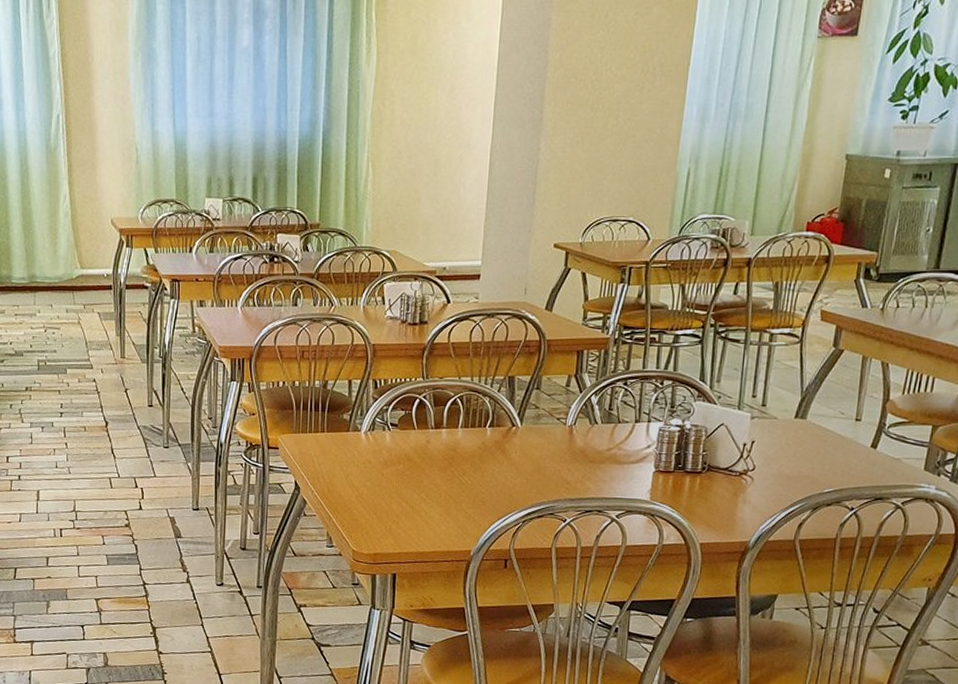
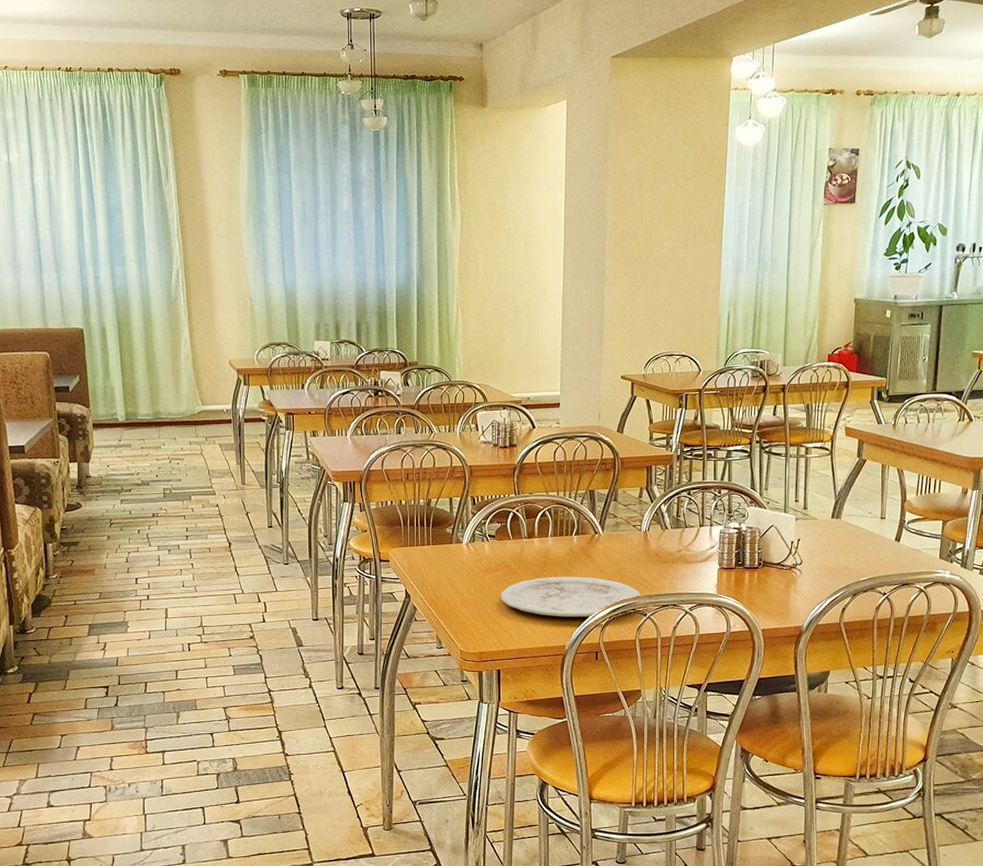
plate: none [401,473,563,520] -> present [501,576,642,616]

